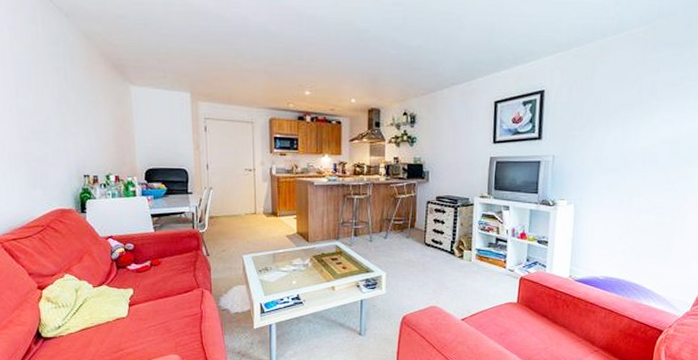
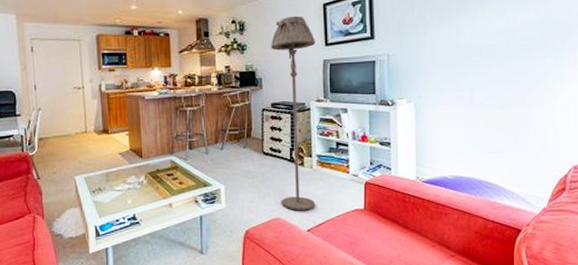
floor lamp: none [438,111,484,300] -> present [271,16,316,210]

